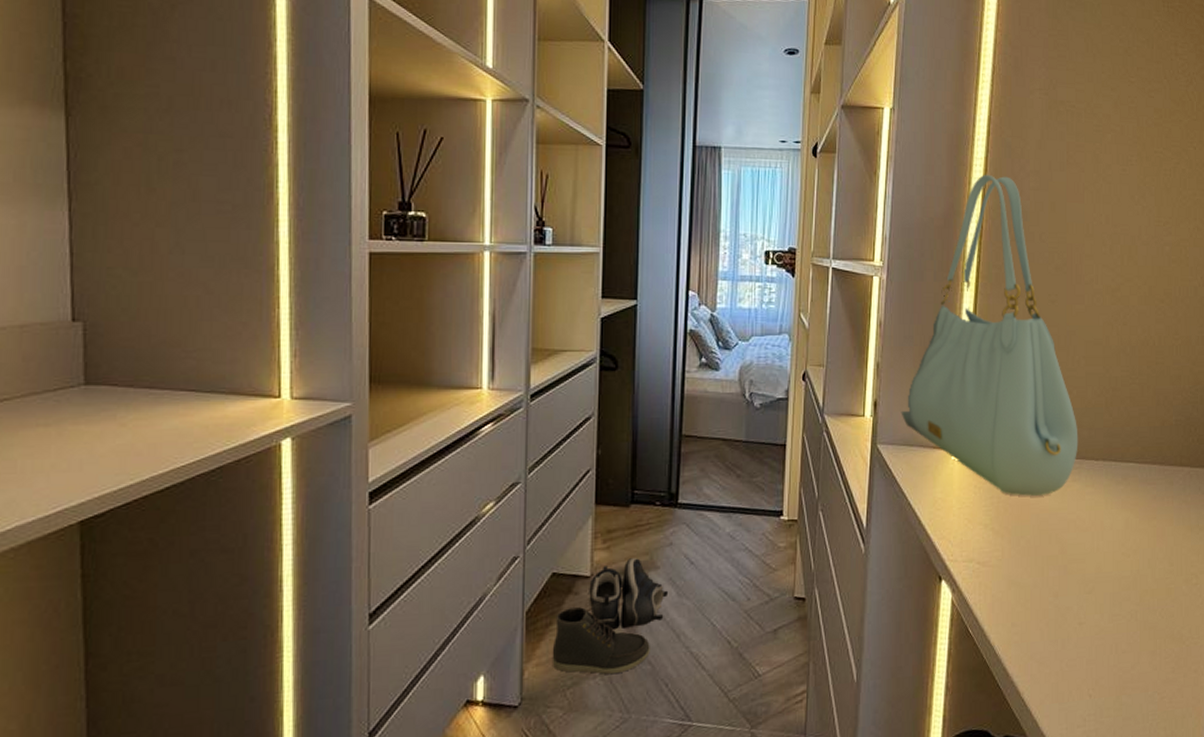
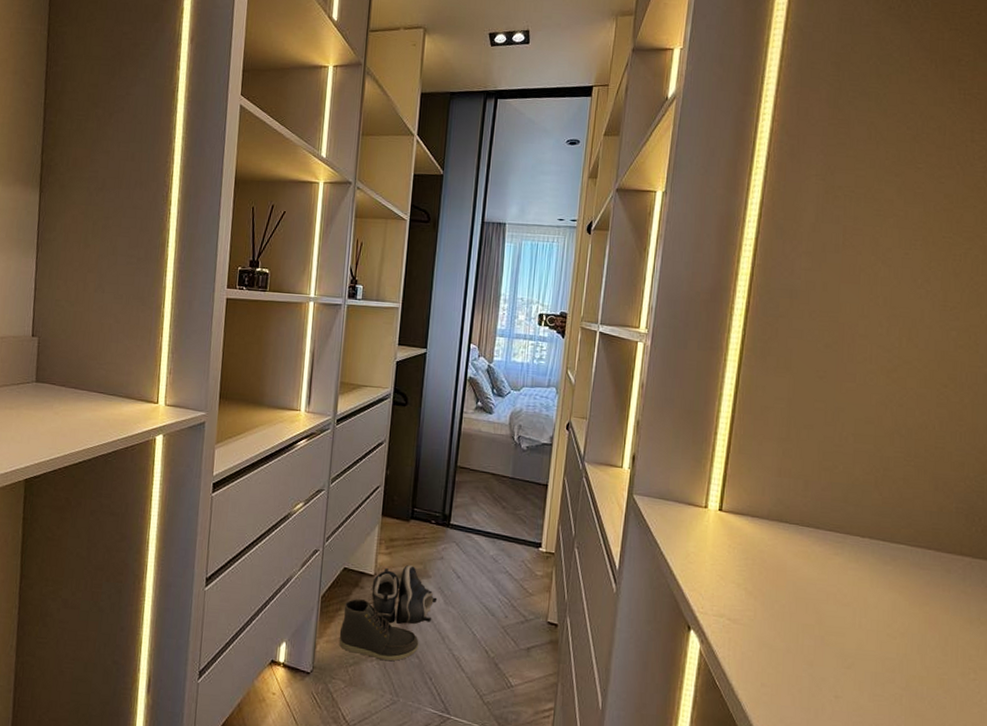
handbag: present [901,174,1078,496] -> none [658,253,843,565]

